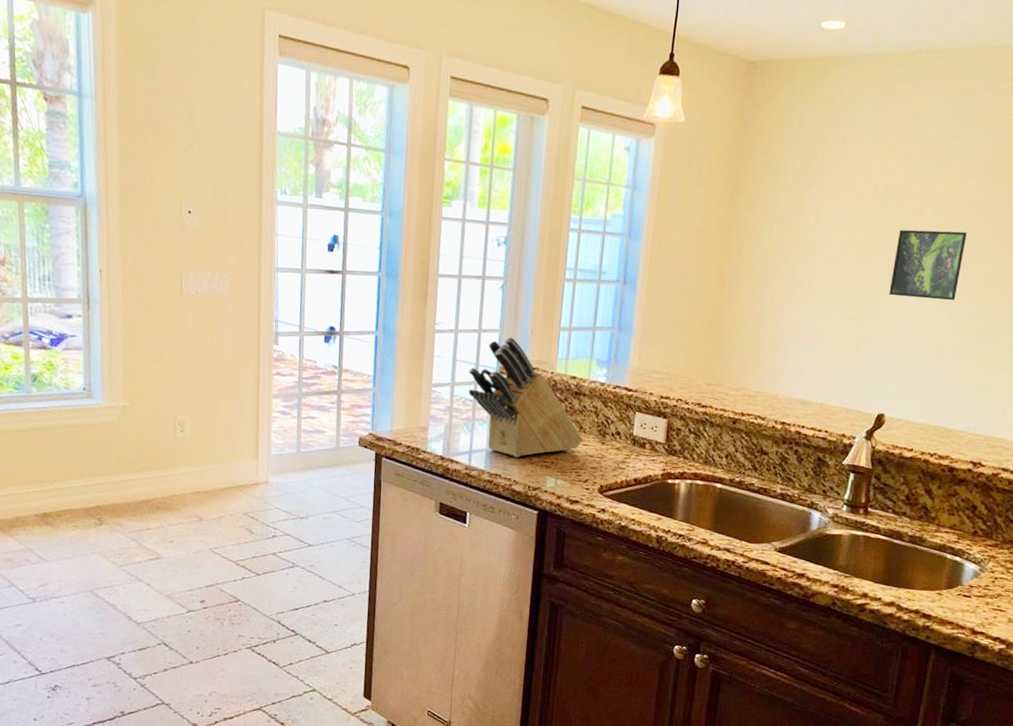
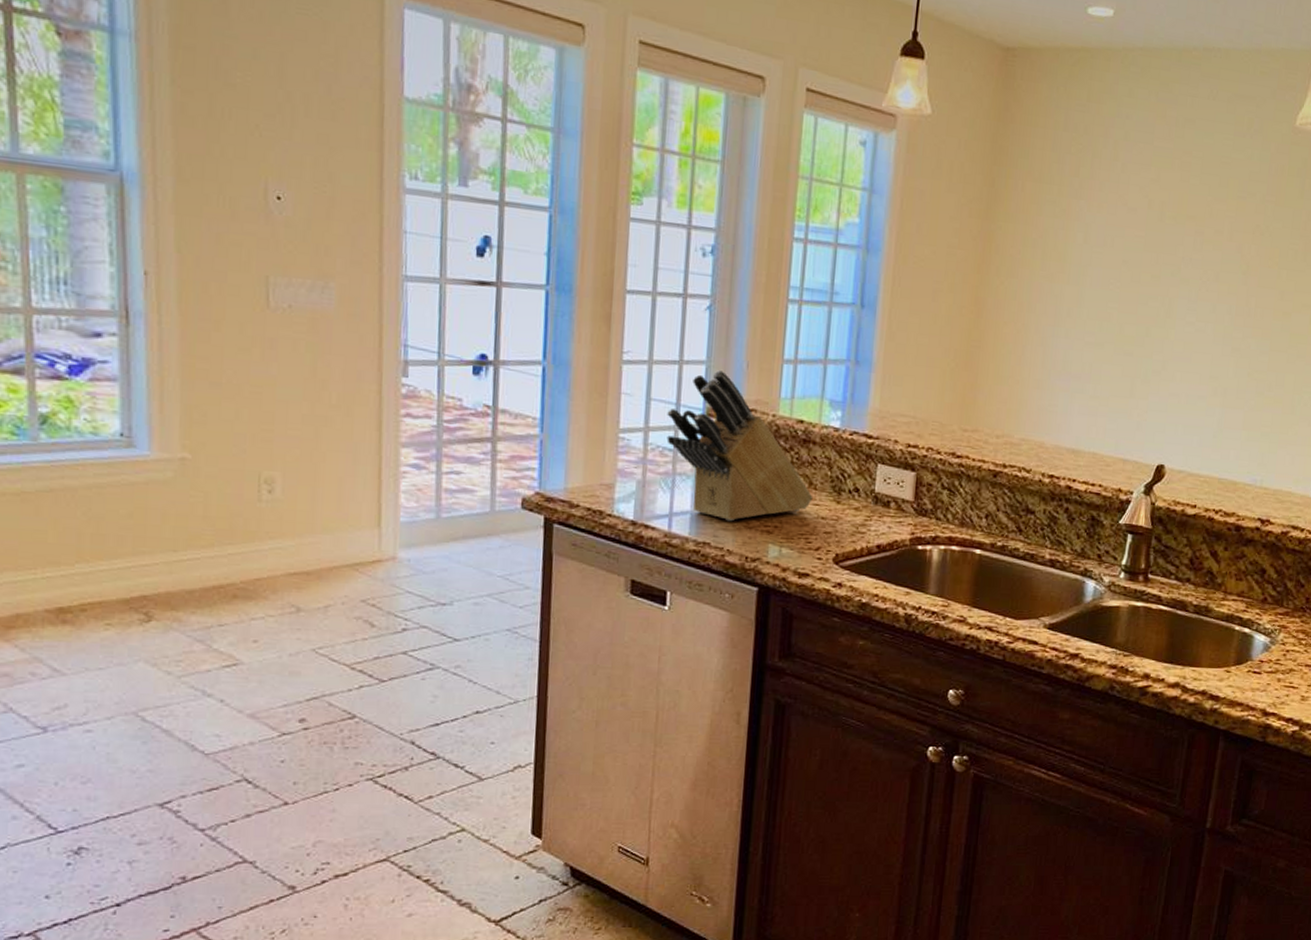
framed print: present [889,229,967,300] -> none [1167,252,1250,335]

